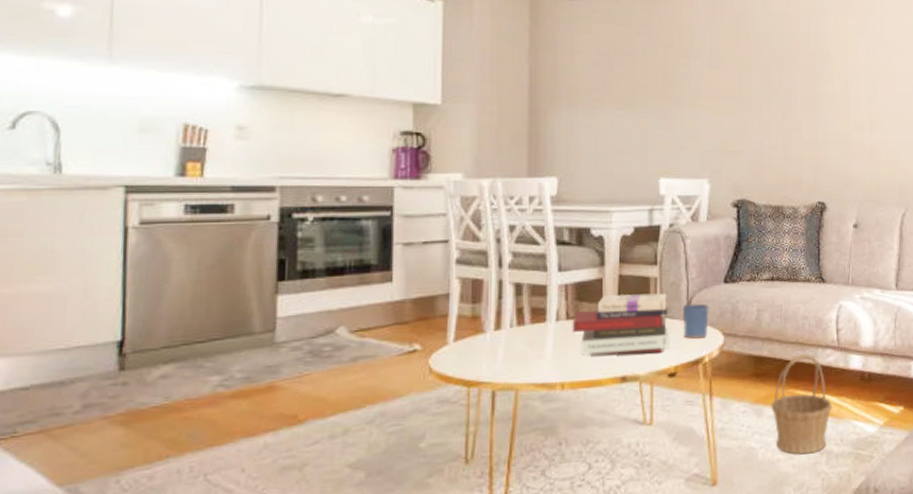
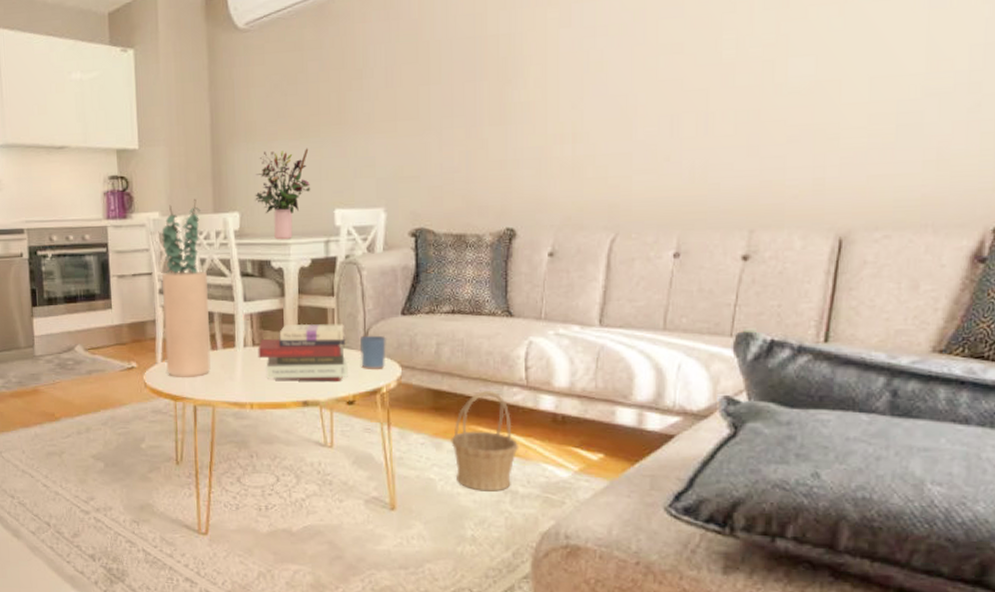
vase: none [459,161,517,360] -> present [162,198,211,378]
bouquet: none [576,117,636,208] -> present [255,148,311,240]

